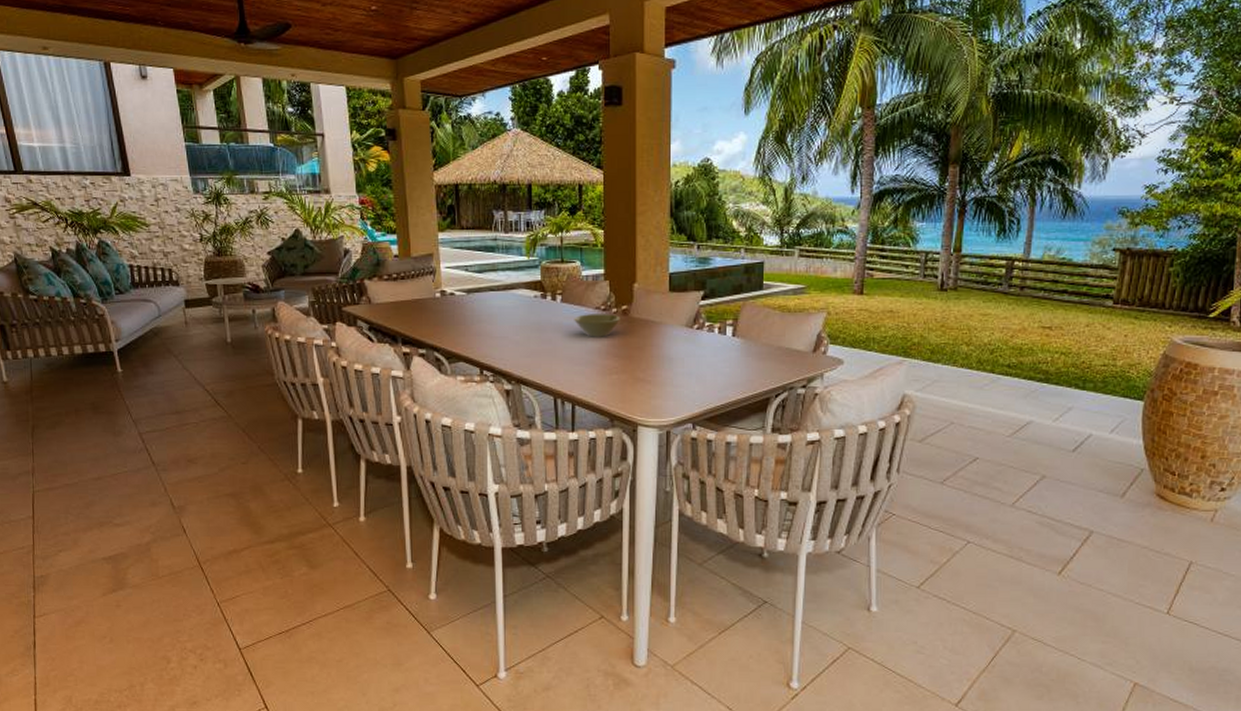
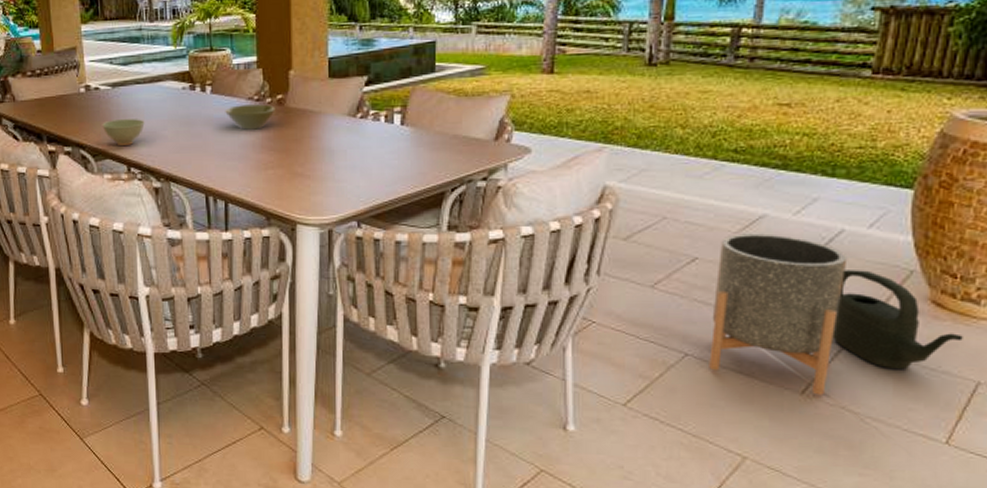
bowl: none [456,324,498,350] -> present [102,119,145,147]
planter: none [986,437,1095,575] -> present [709,233,848,396]
watering can: none [1083,468,1180,553] -> present [834,270,963,370]

